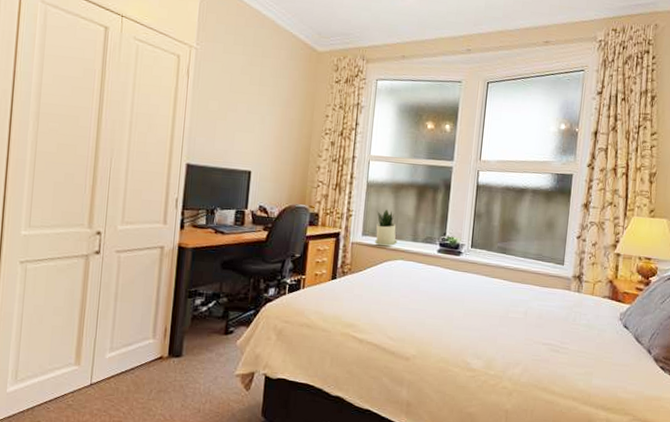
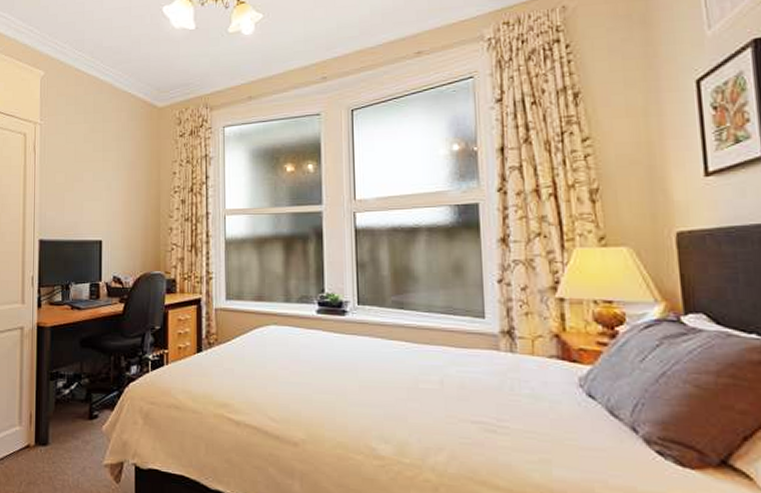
planter: present [374,209,397,247] -> none [240,268,267,311]

